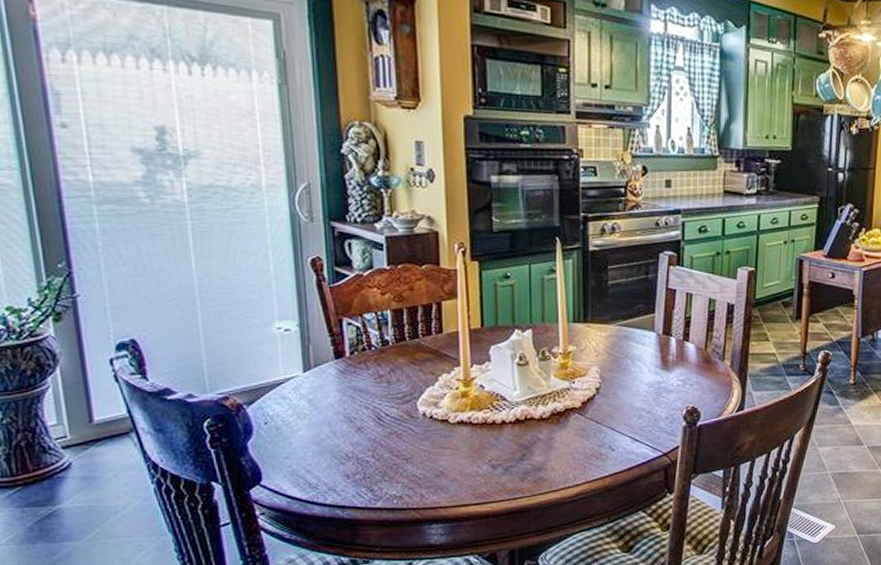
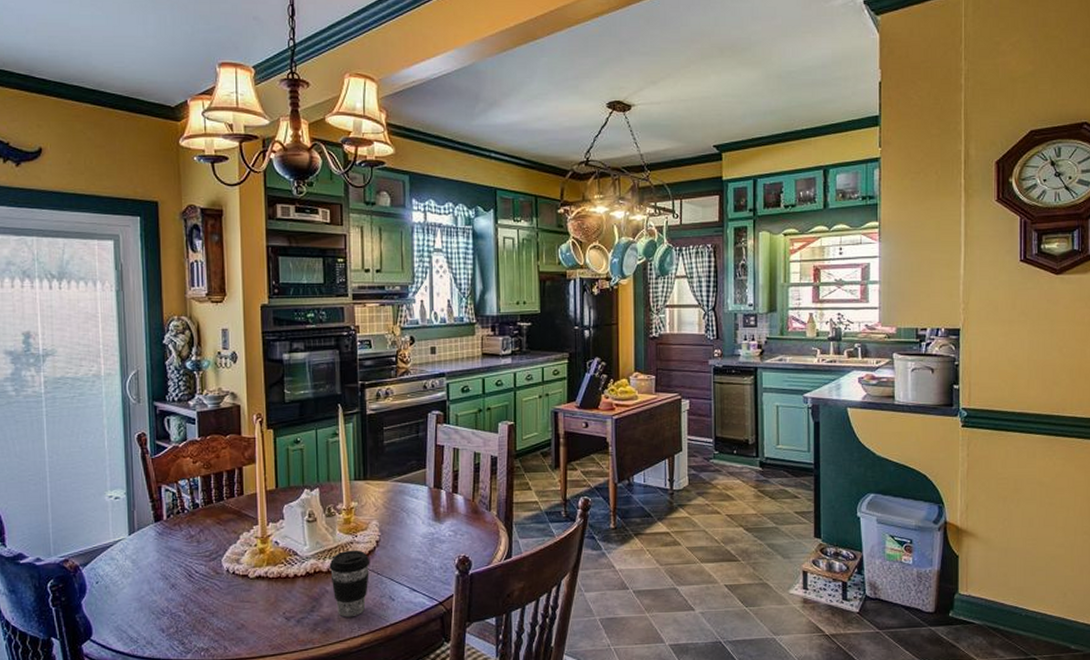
coffee cup: none [542,397,589,467] -> present [329,550,370,618]

